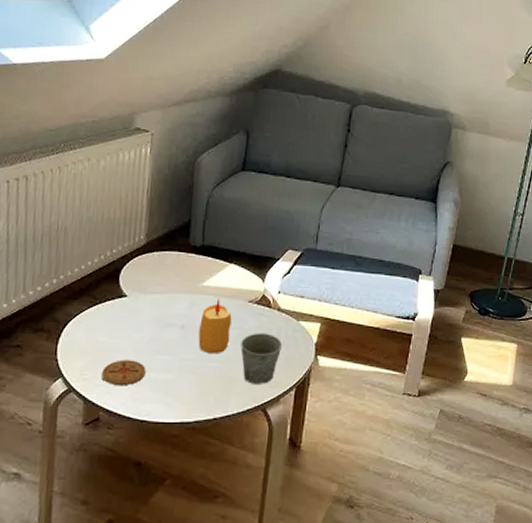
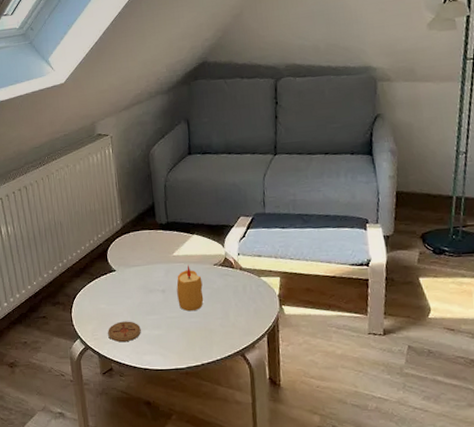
mug: present [240,333,283,384] -> none [213,290,250,334]

